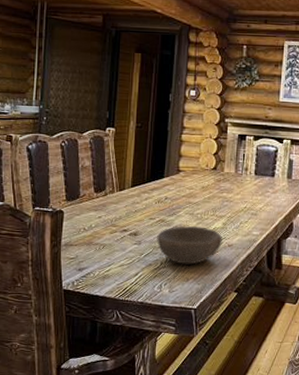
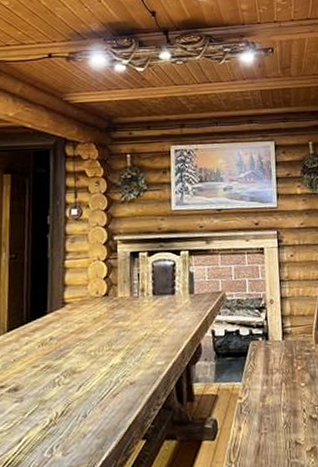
bowl: present [157,226,222,265] -> none [43,366,123,417]

